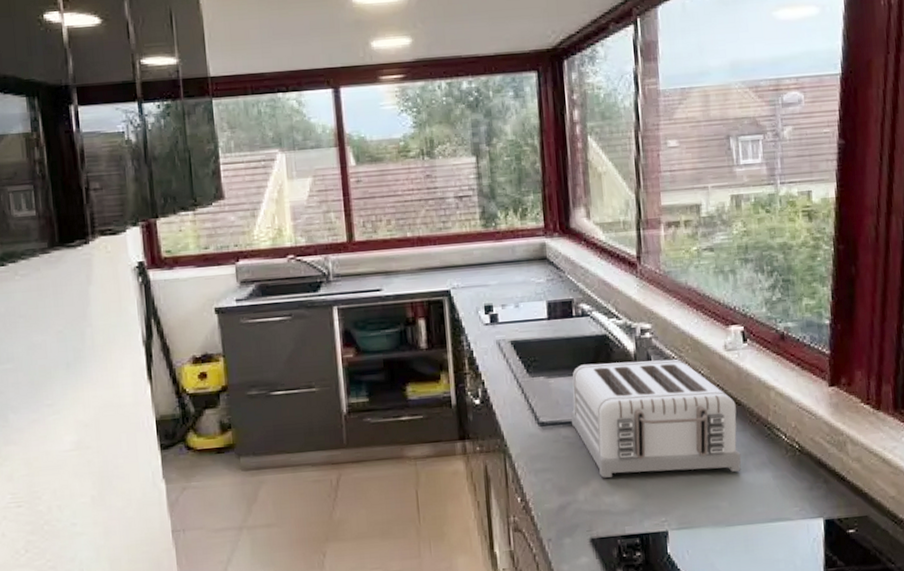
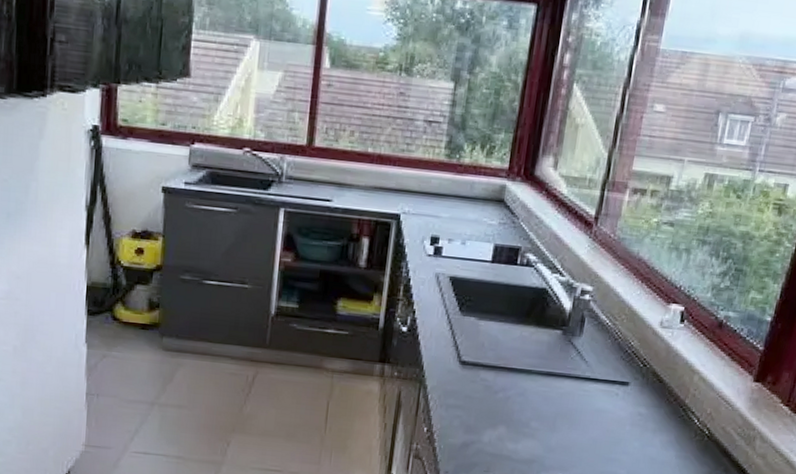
toaster: present [571,359,741,478] -> none [492,313,658,445]

